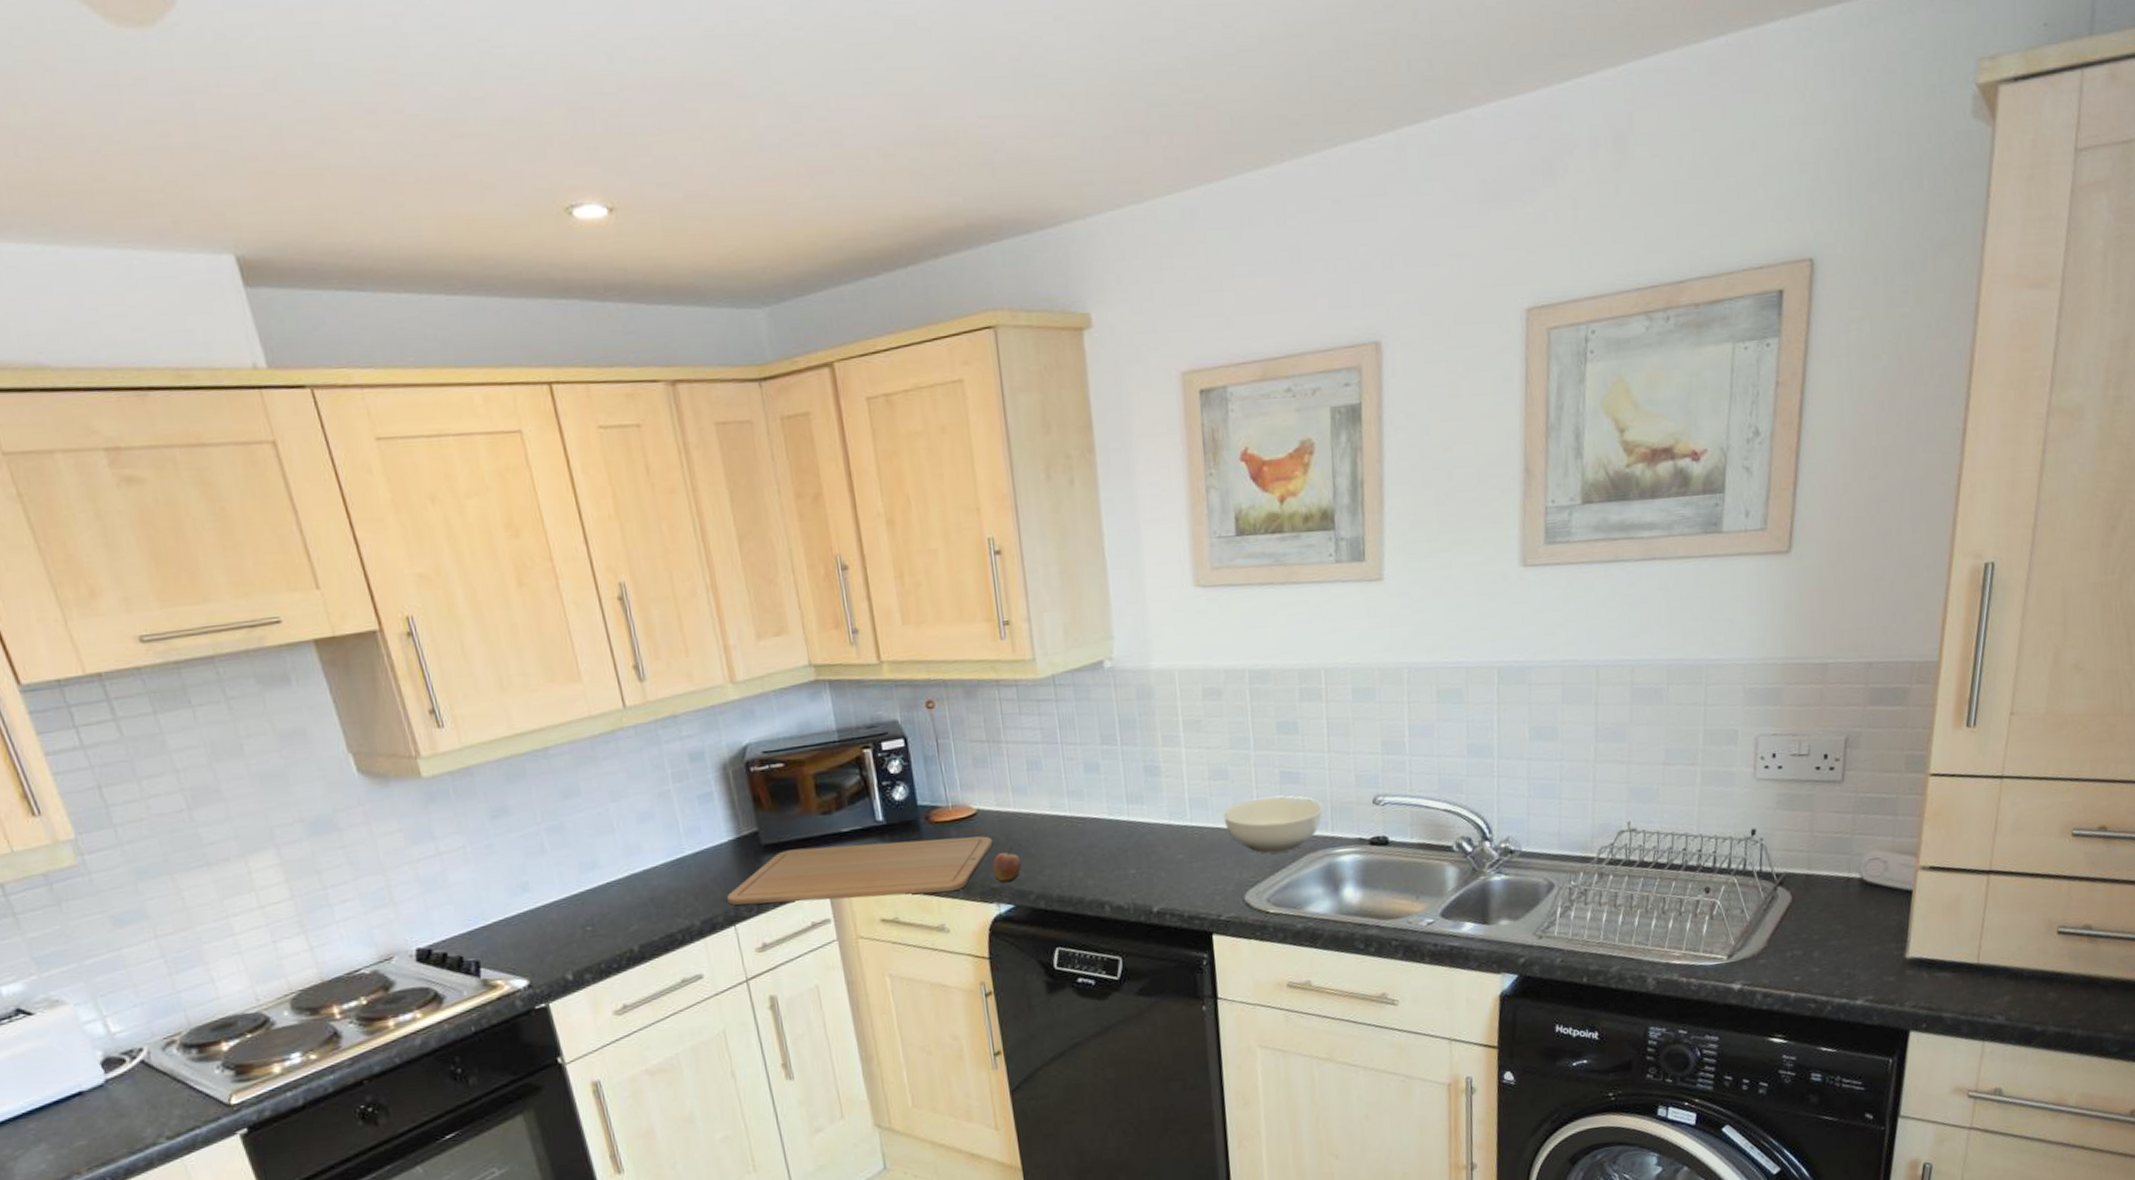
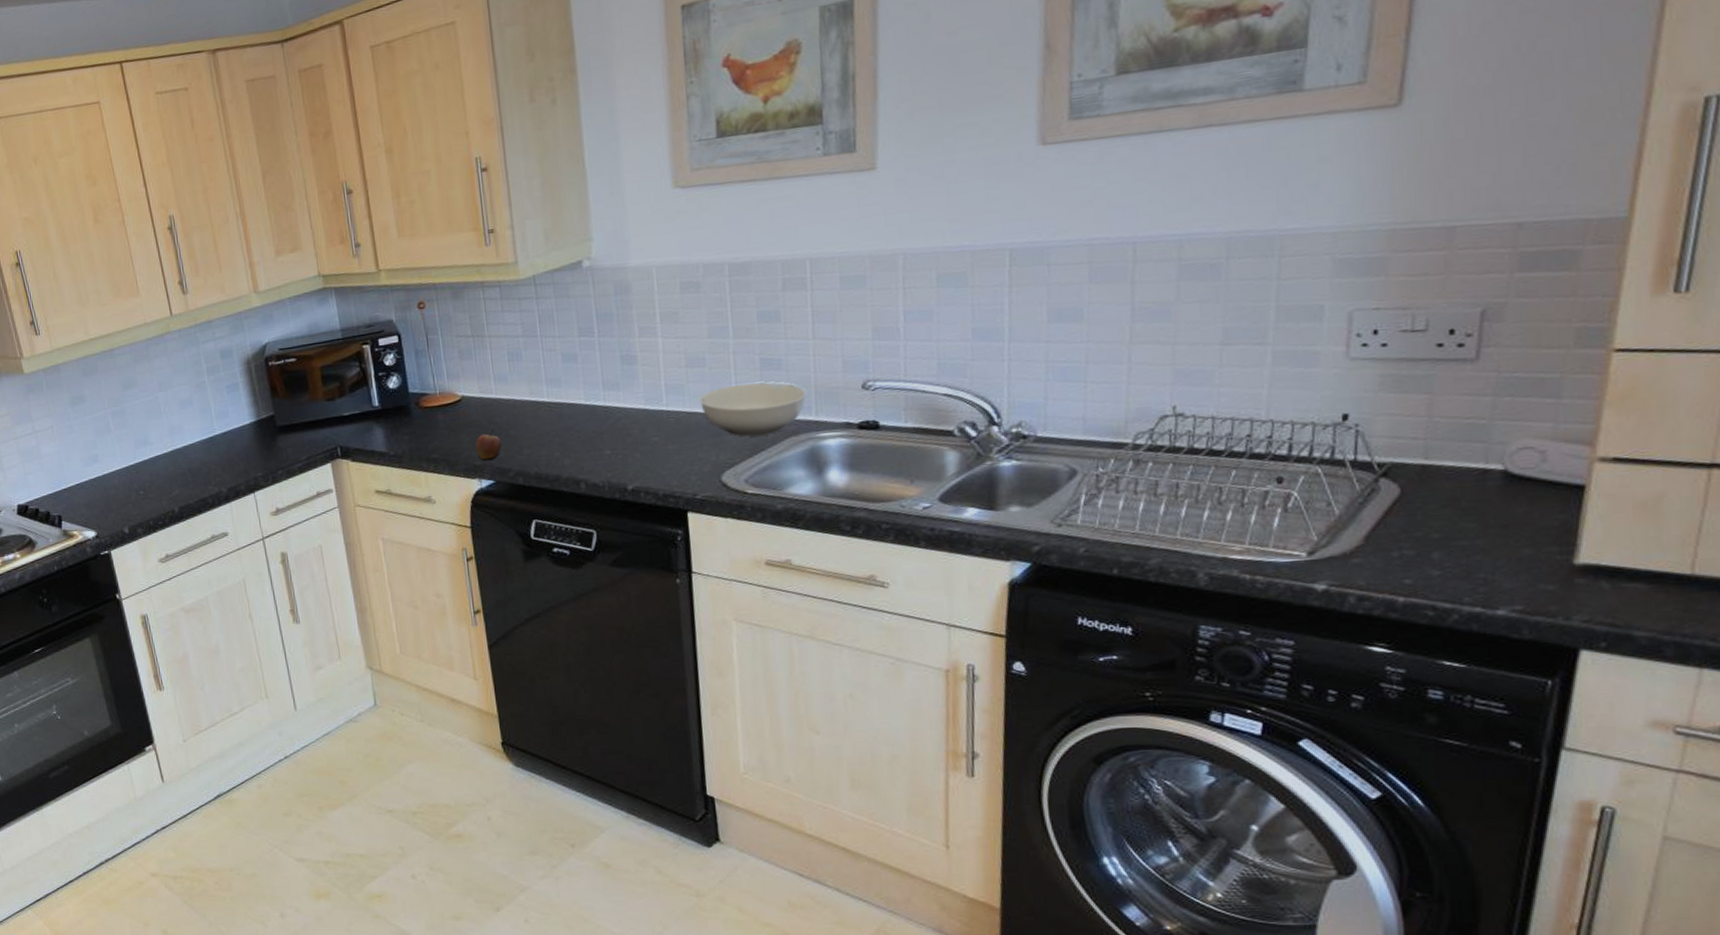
chopping board: present [727,836,993,906] -> none [248,419,476,477]

